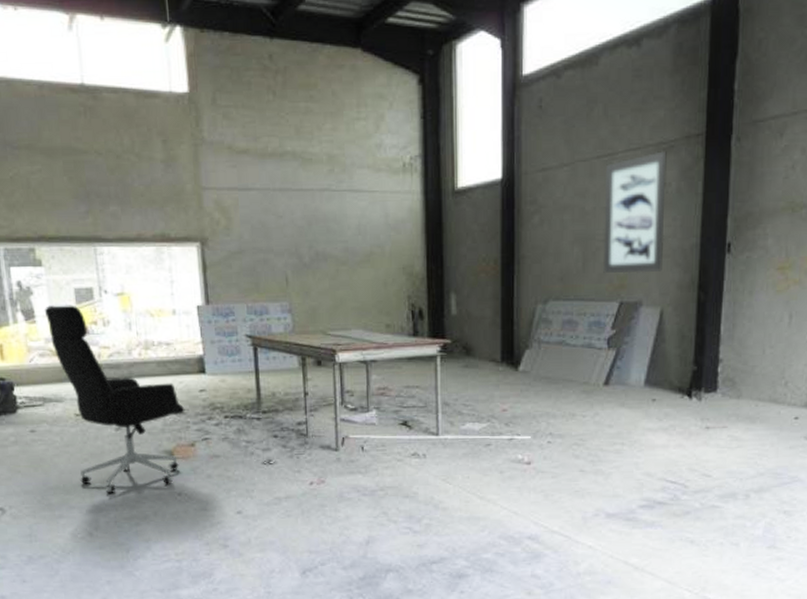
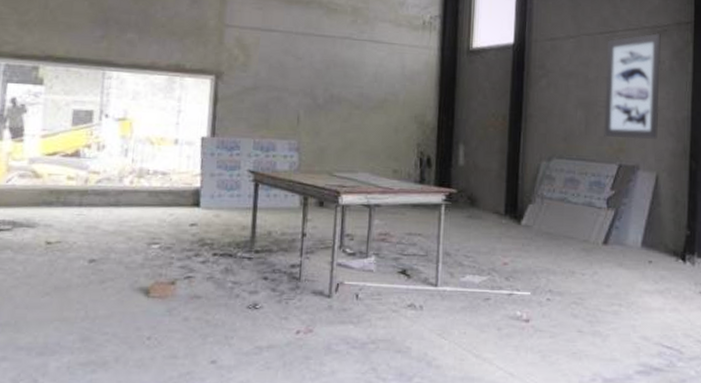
office chair: present [44,305,185,493] -> none [35,125,171,333]

